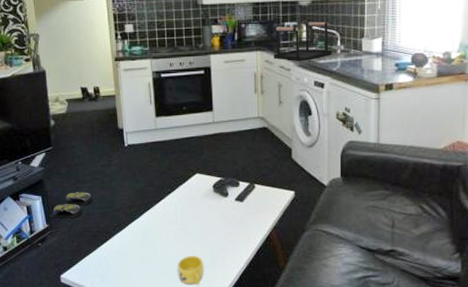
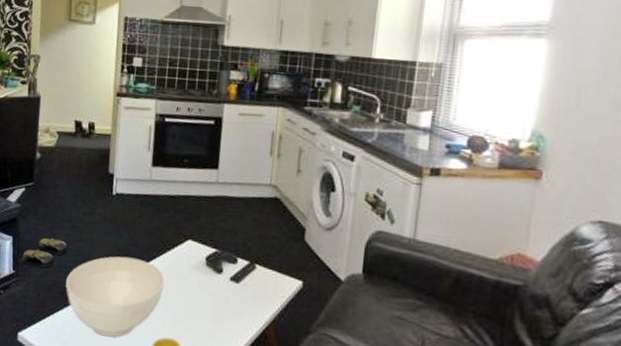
bowl: none [96,196,181,265] -> present [65,256,165,338]
dish rack: present [272,21,333,61] -> none [297,80,372,127]

